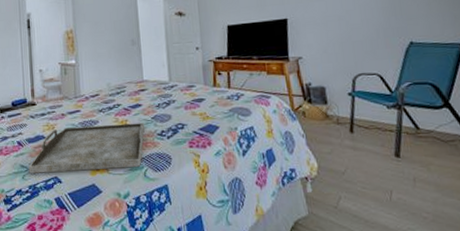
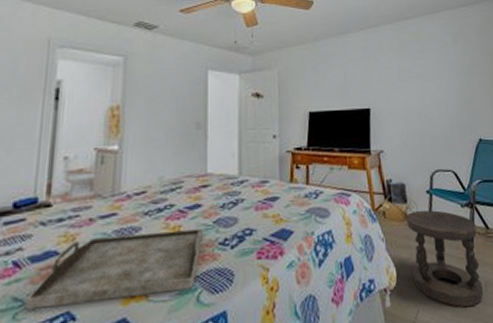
stool: none [327,111,412,199] -> present [406,210,484,307]

